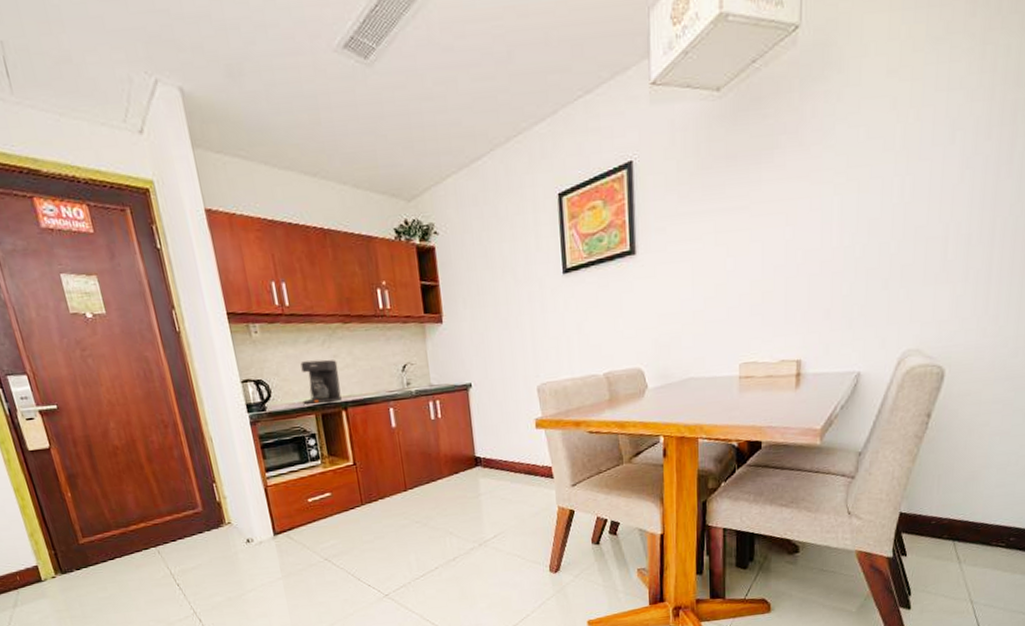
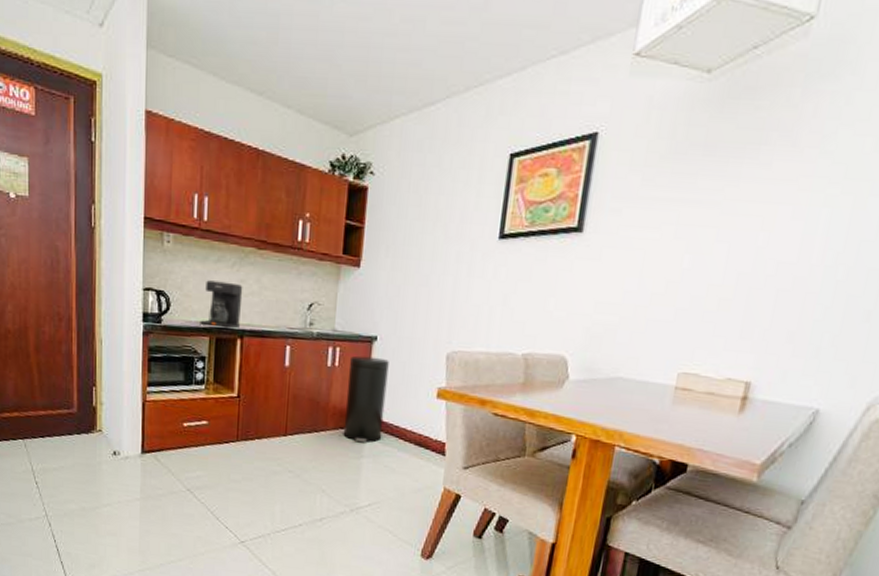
pedal bin: none [450,402,494,482] -> present [343,355,389,443]

